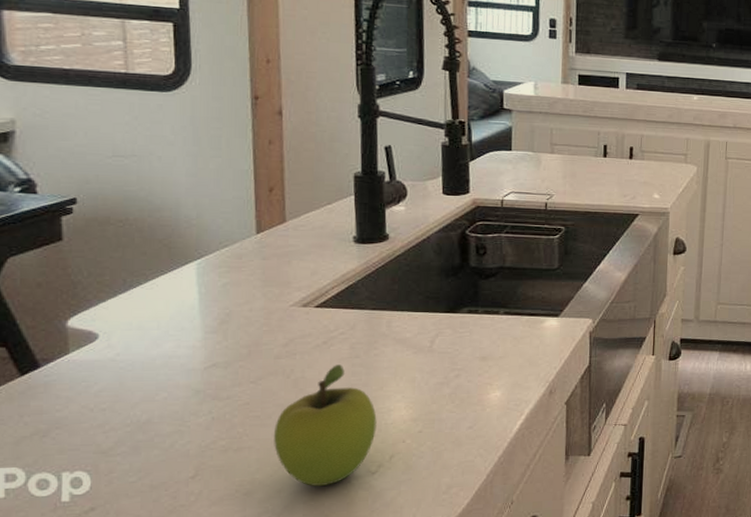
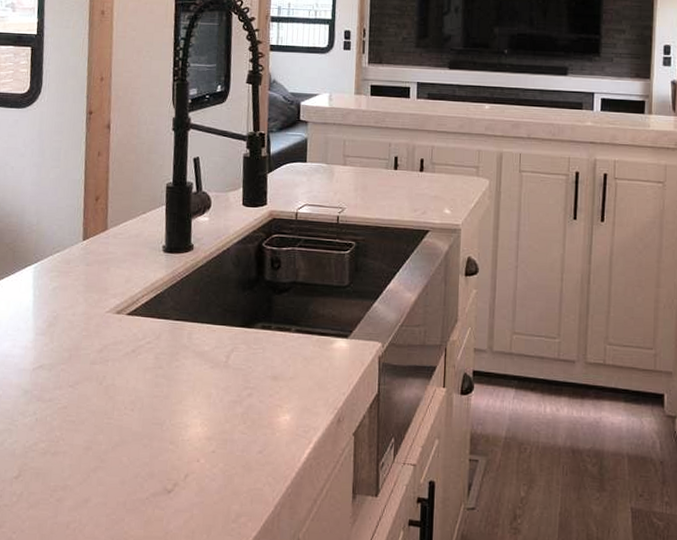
fruit: present [274,365,377,487] -> none [85,374,175,501]

